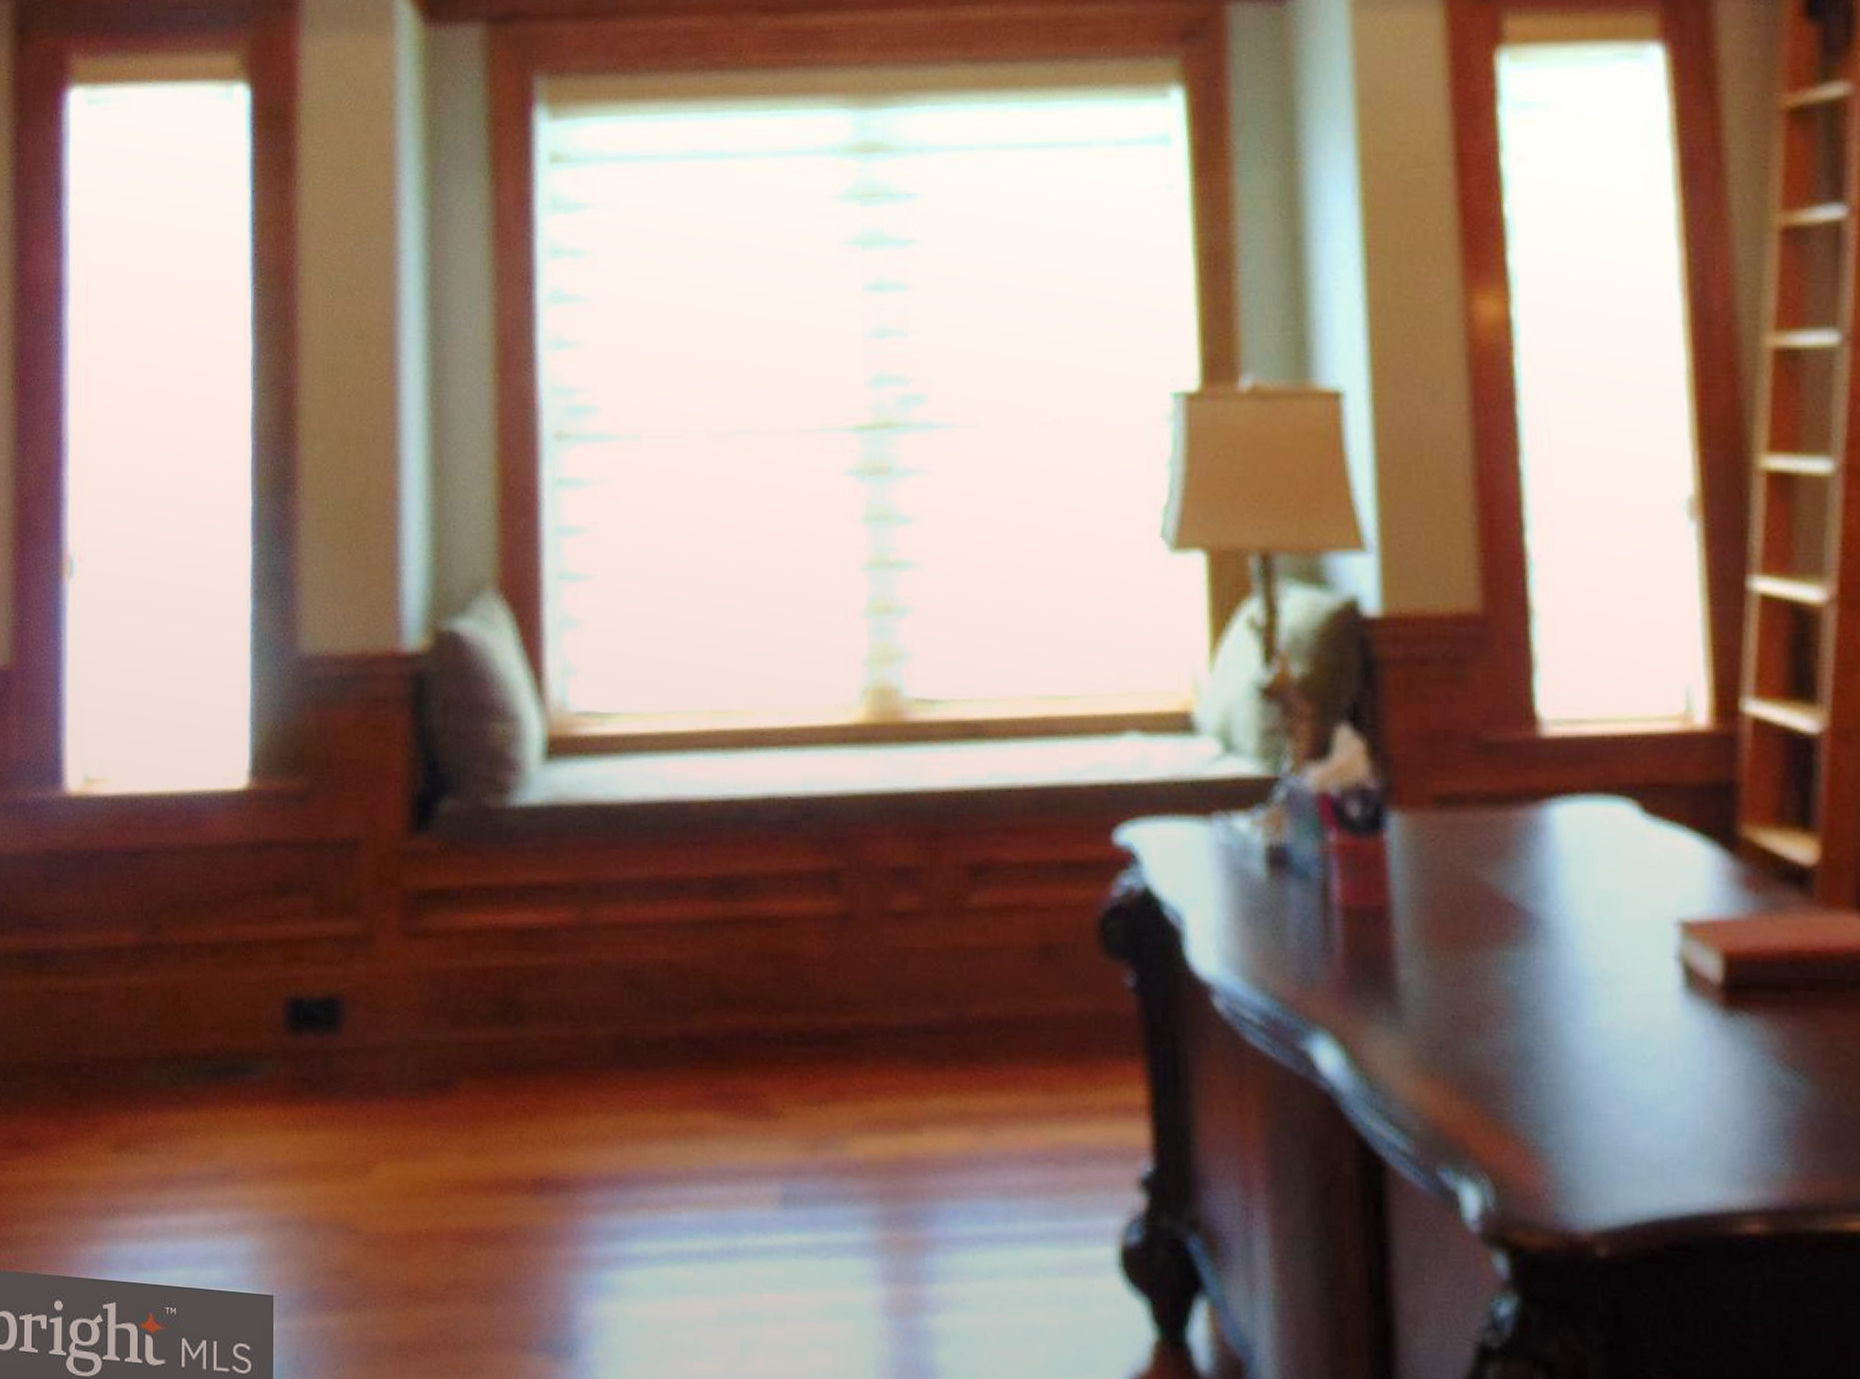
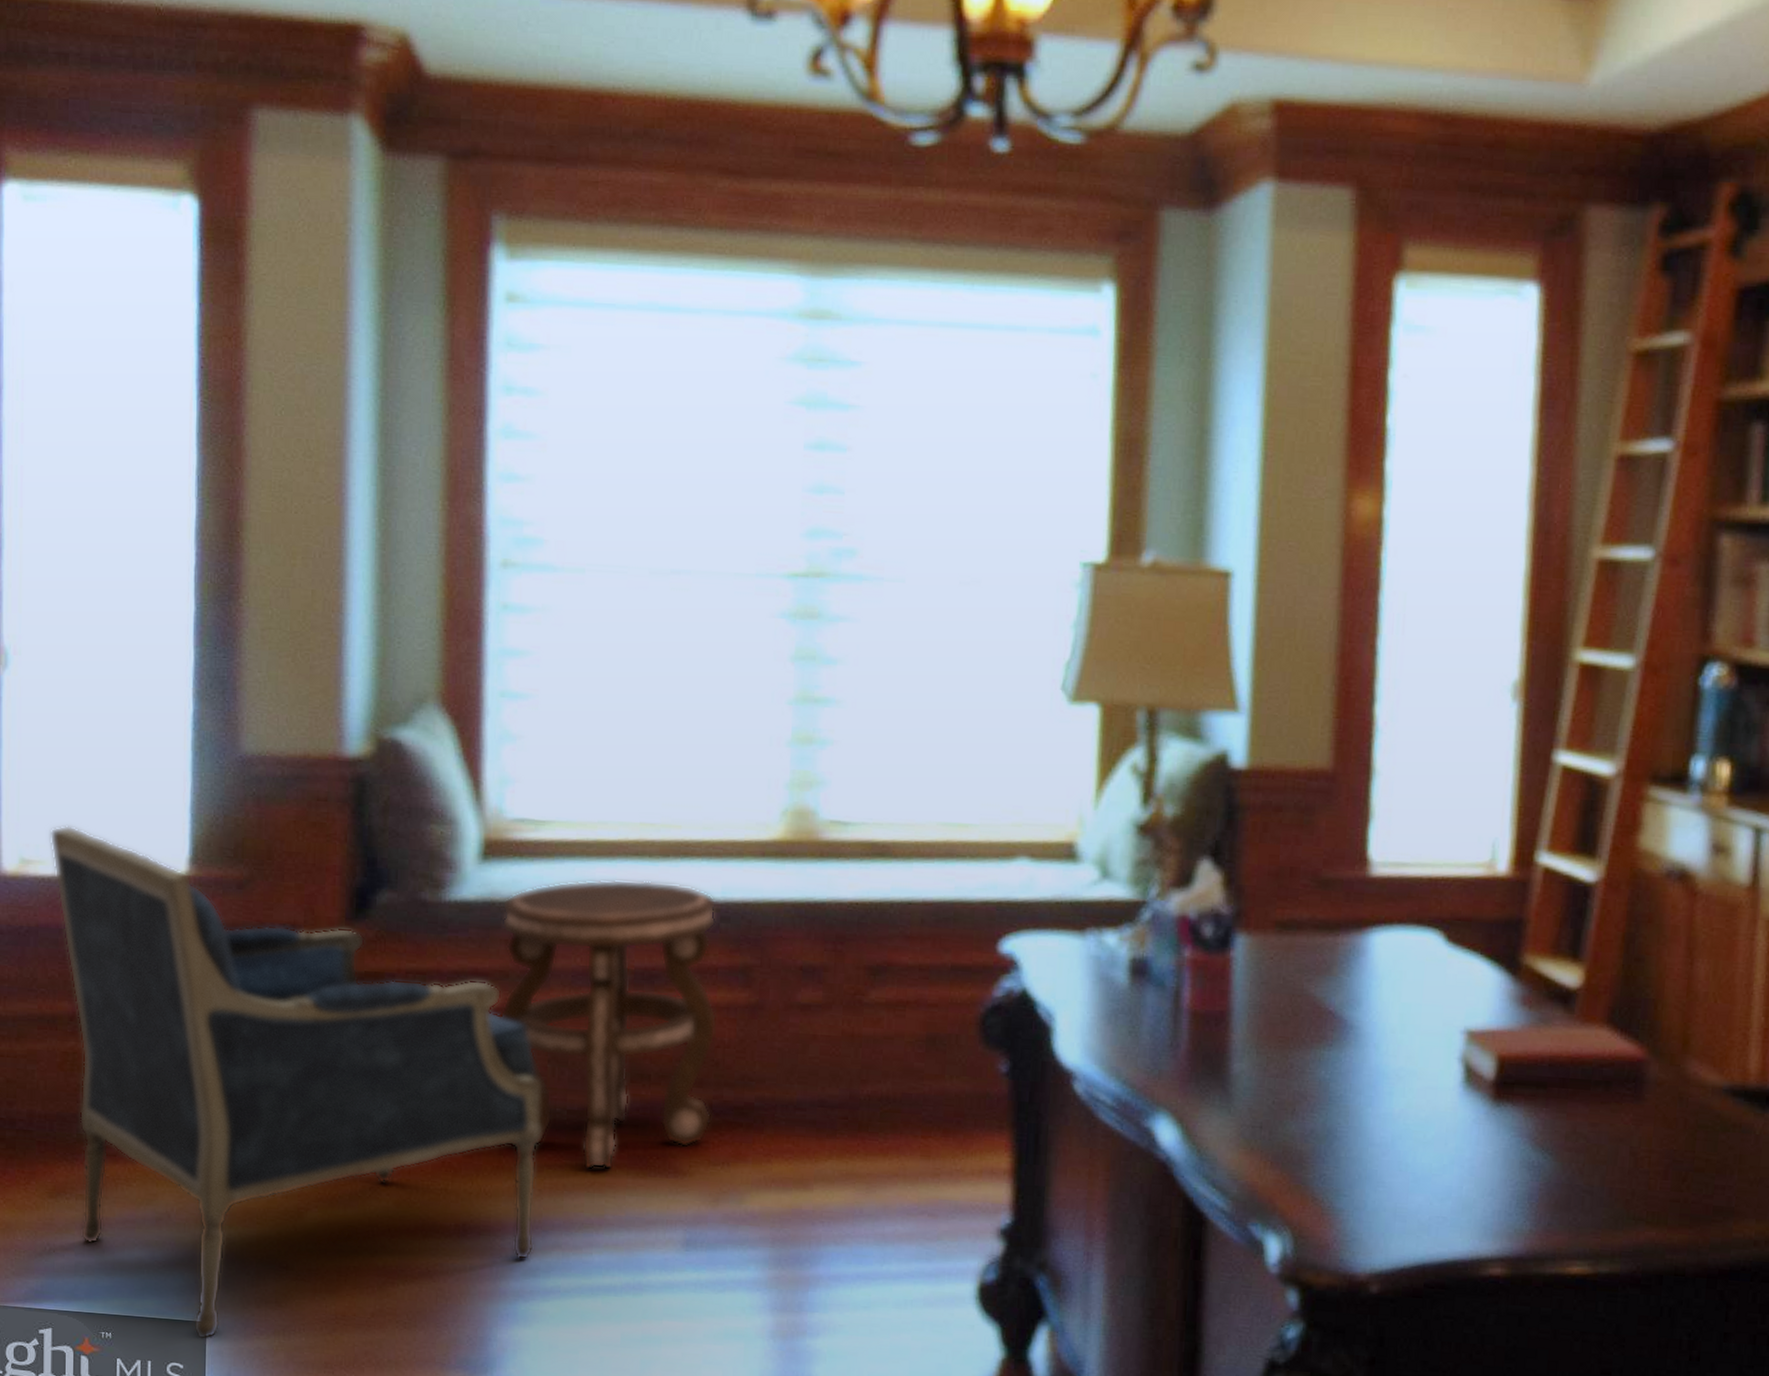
armchair: none [113,739,619,1317] -> present [50,824,541,1341]
side table: none [569,775,805,1113] -> present [499,879,717,1170]

